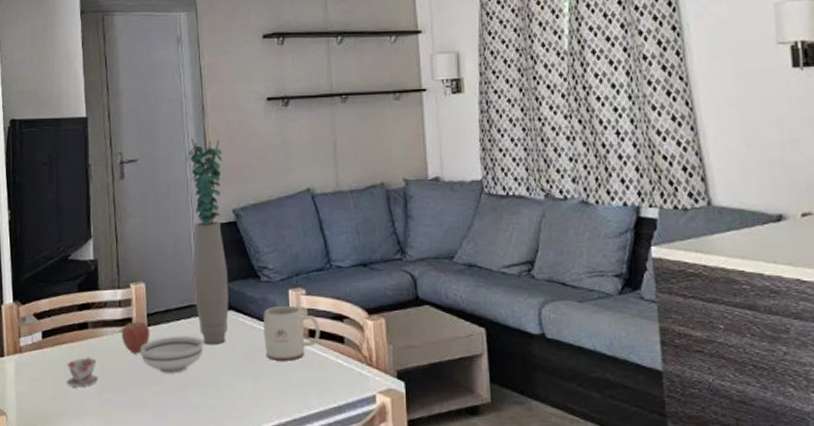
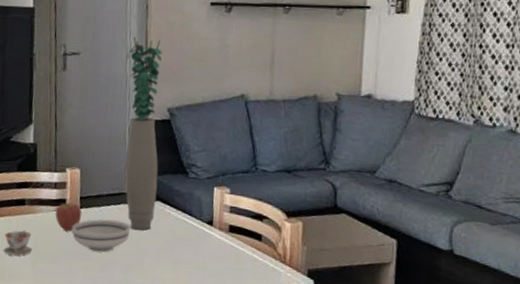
mug: present [264,305,320,361] -> none [186,201,240,252]

